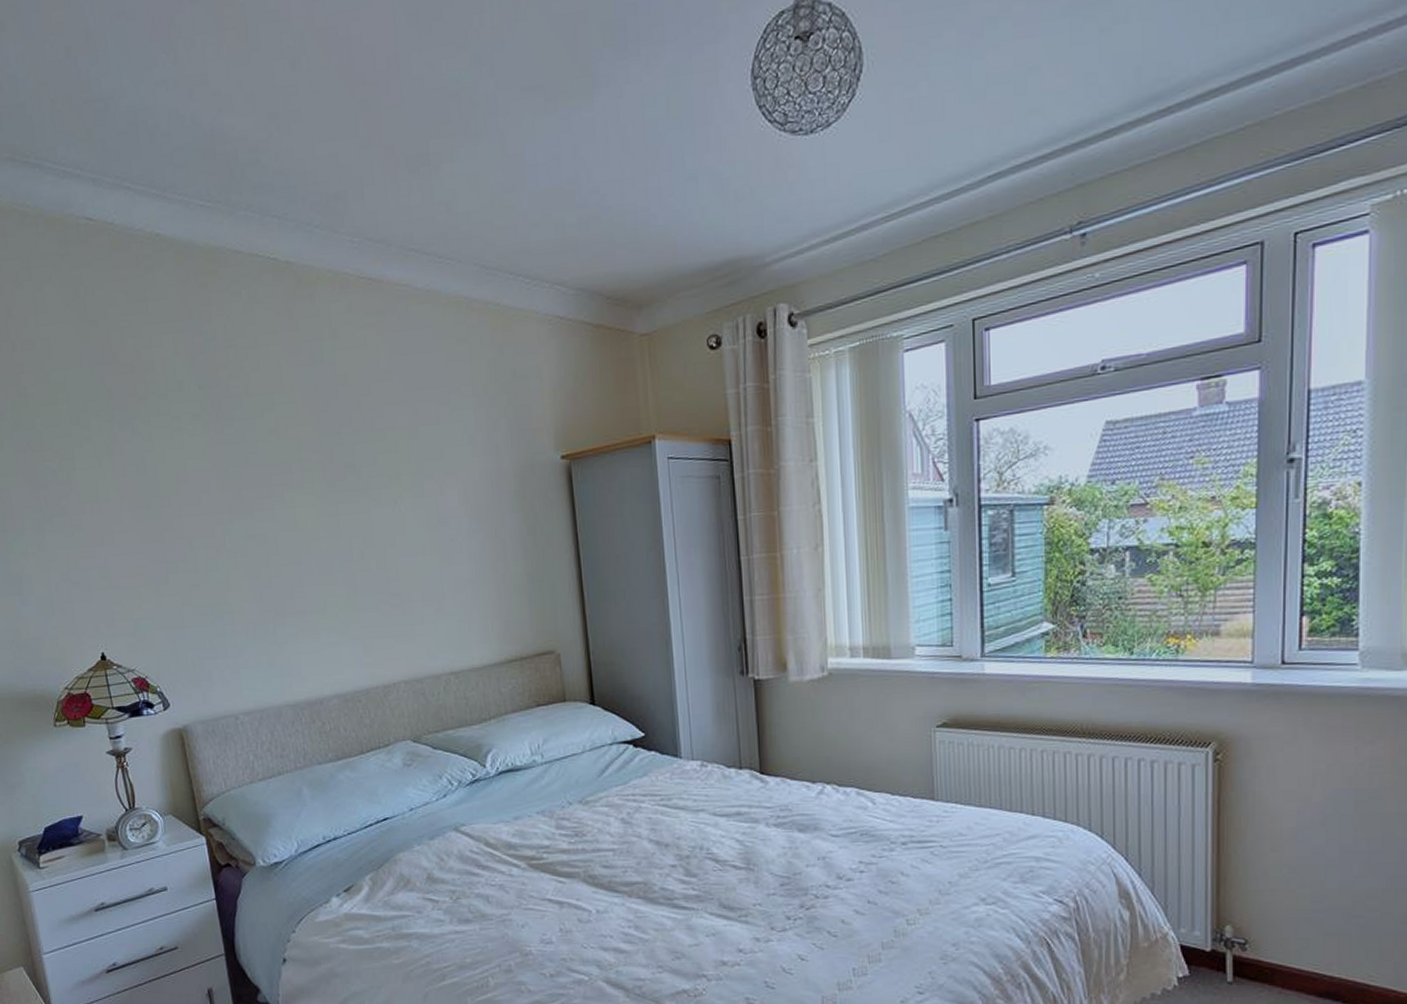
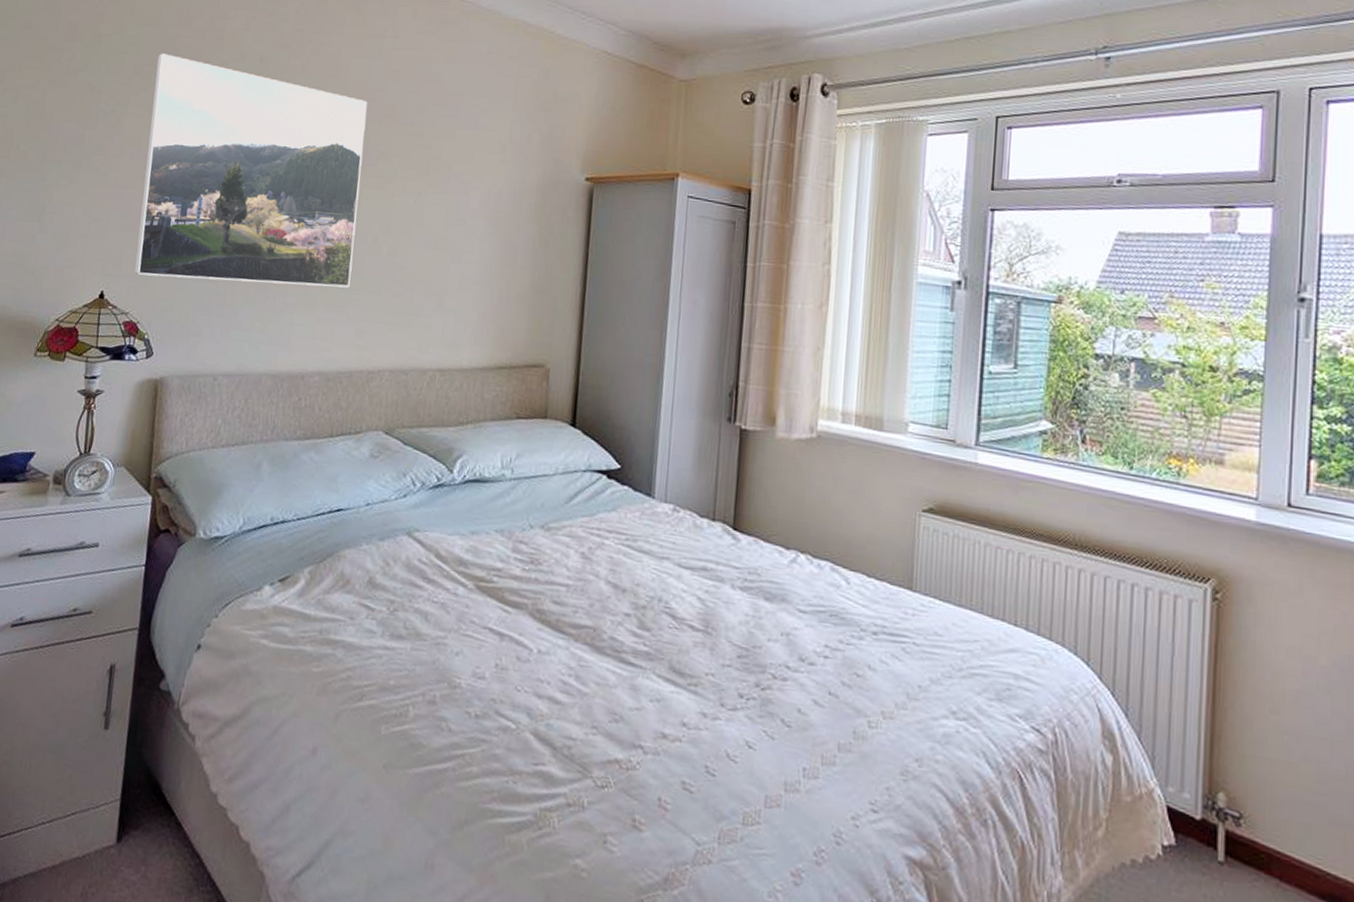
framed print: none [91,396,346,631] -> present [134,53,367,288]

